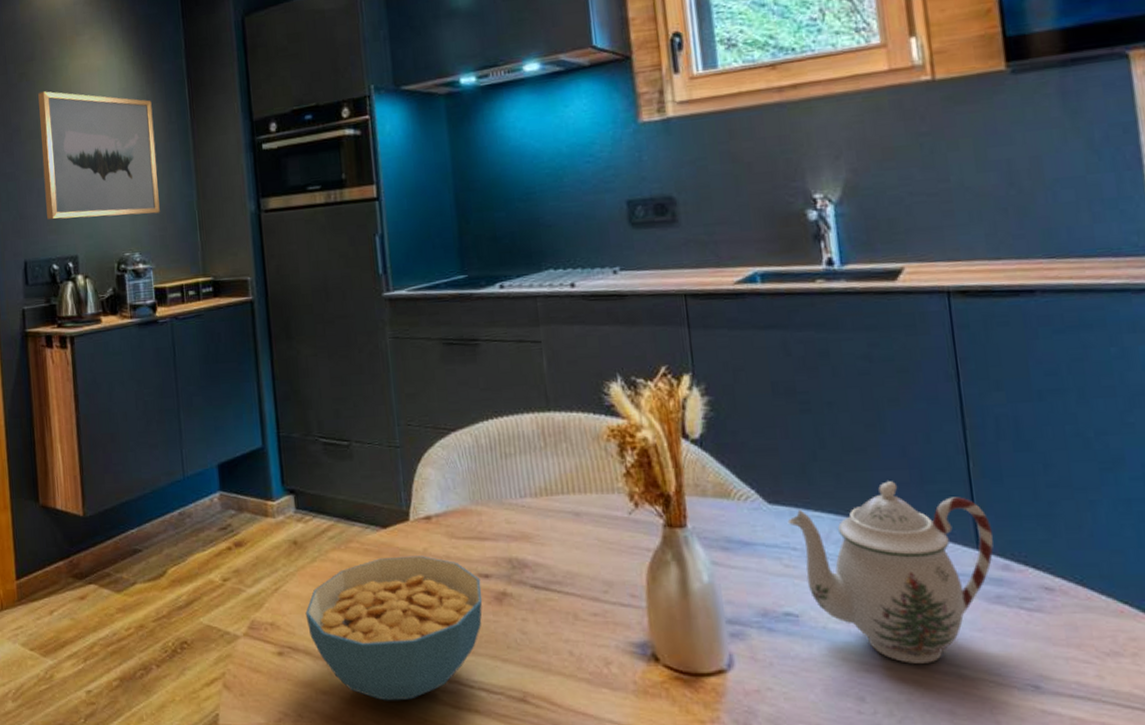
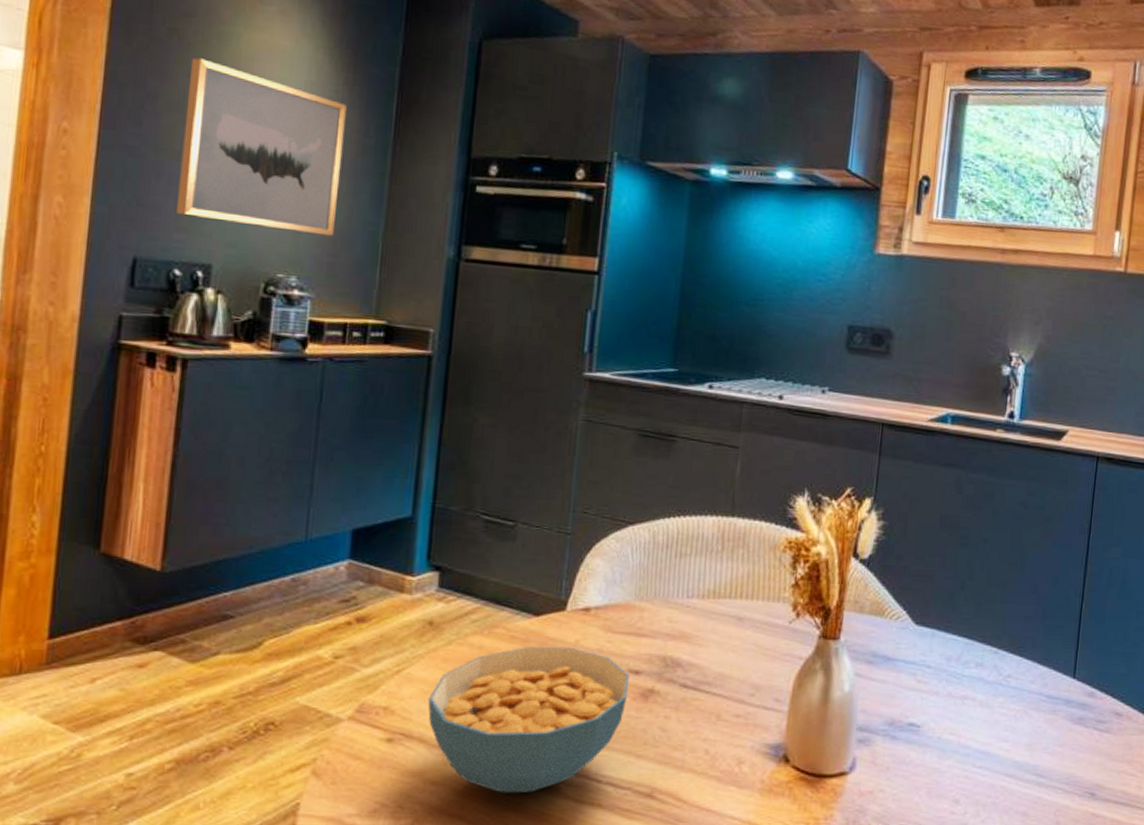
teapot: present [787,481,994,664] -> none [928,614,1088,772]

